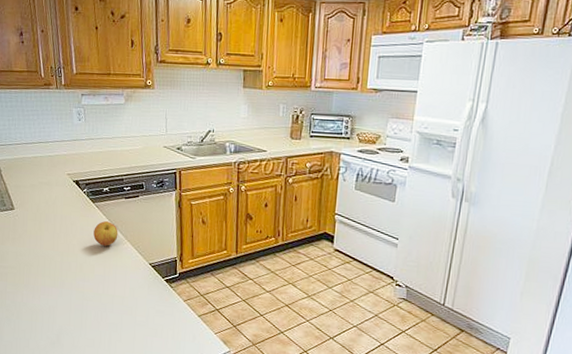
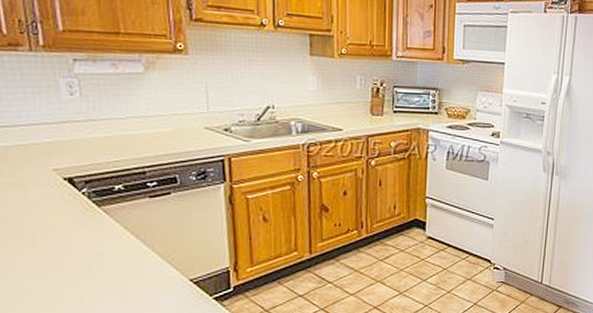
apple: present [93,221,118,246] -> none [100,230,141,264]

